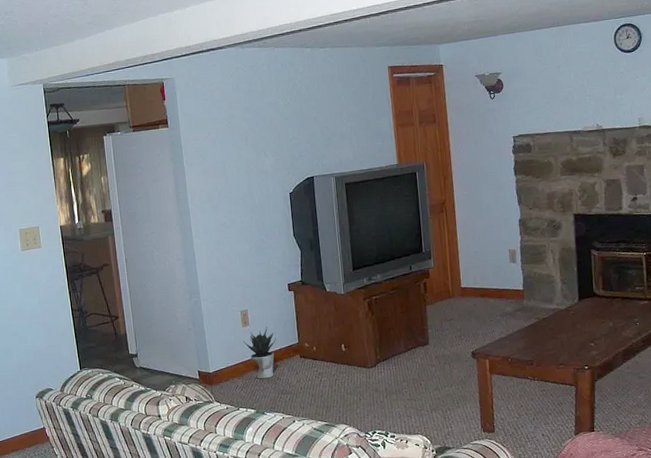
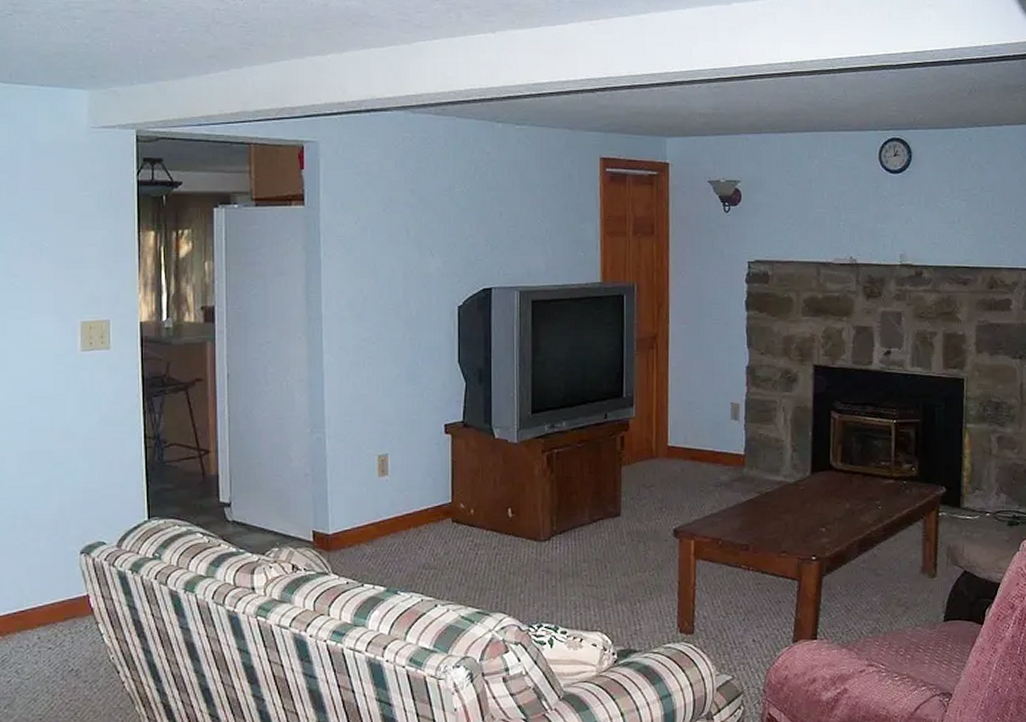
potted plant: present [243,326,276,379] -> none [377,478,422,547]

